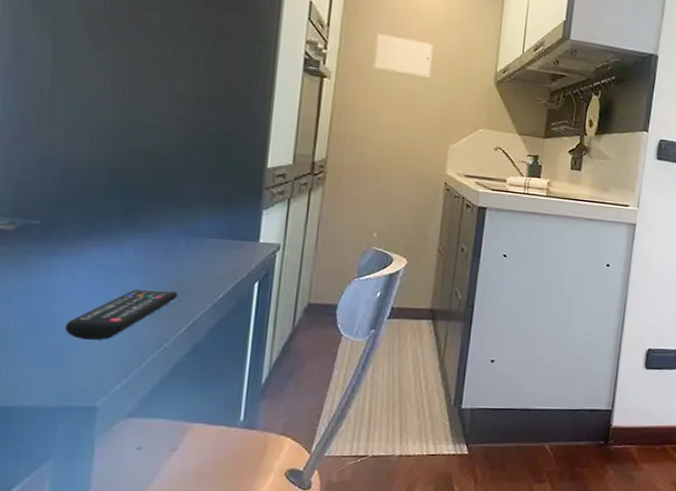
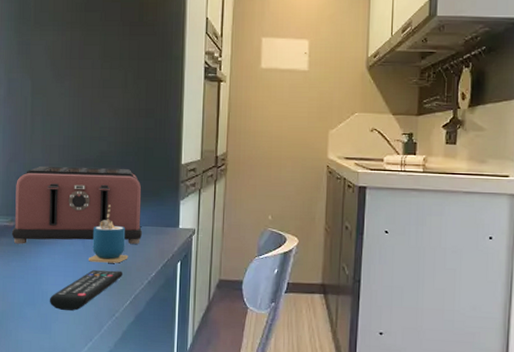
toaster: none [8,154,211,260] -> present [11,165,142,244]
cup: none [129,210,187,282] -> present [89,204,129,263]

